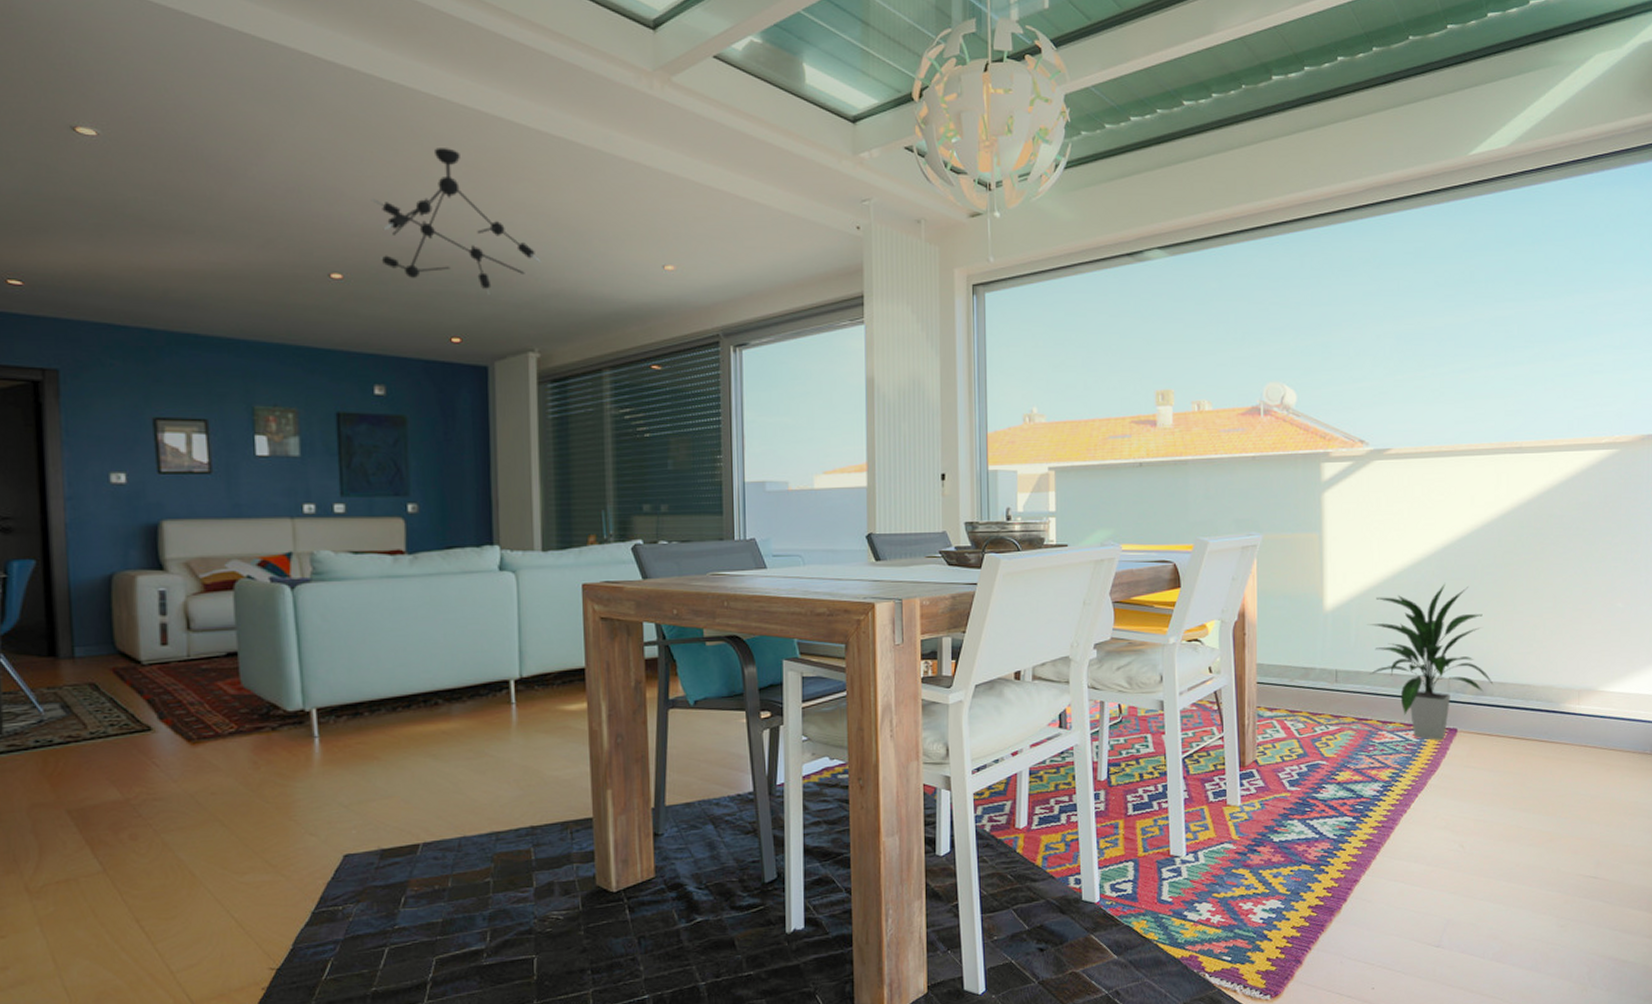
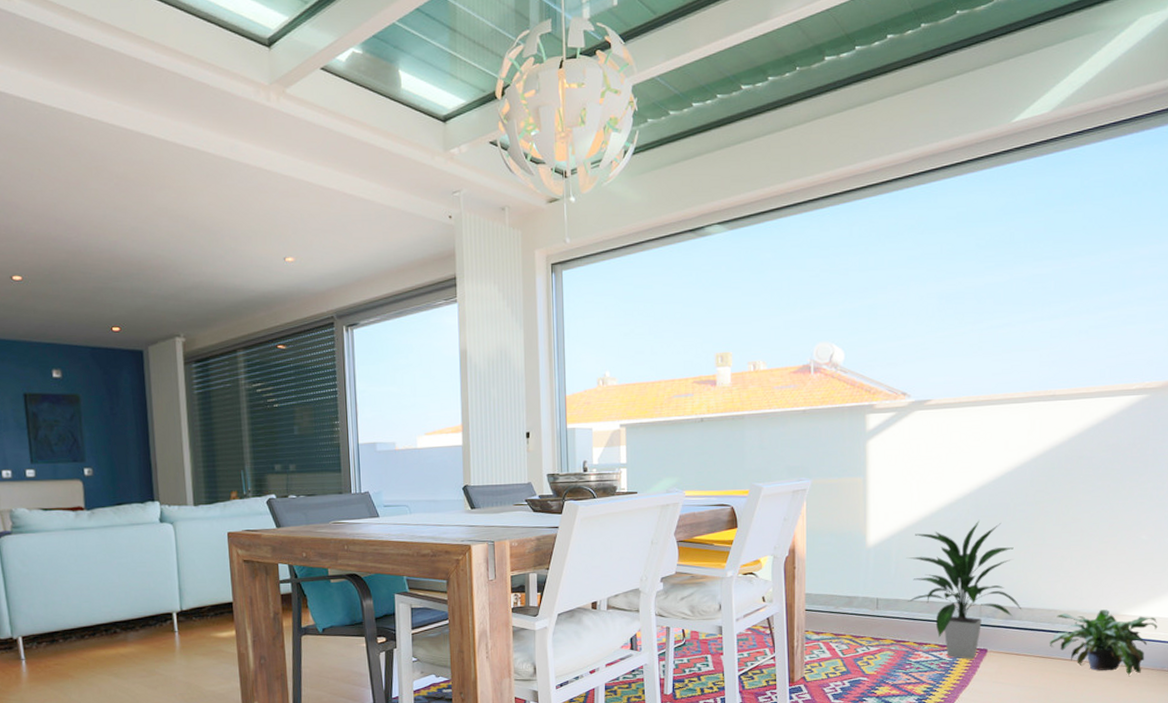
ceiling light fixture: present [370,148,542,295] -> none [40,163,183,289]
potted plant: none [1523,685,1638,759] -> present [1049,609,1158,676]

